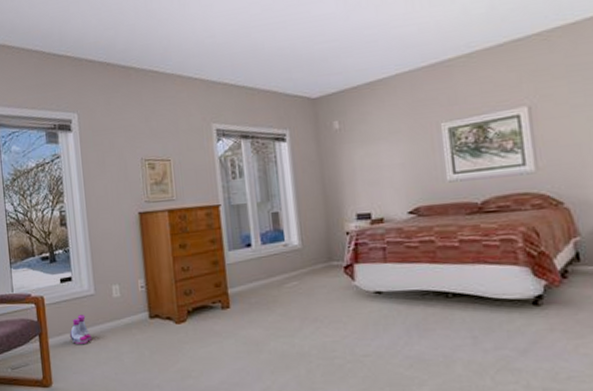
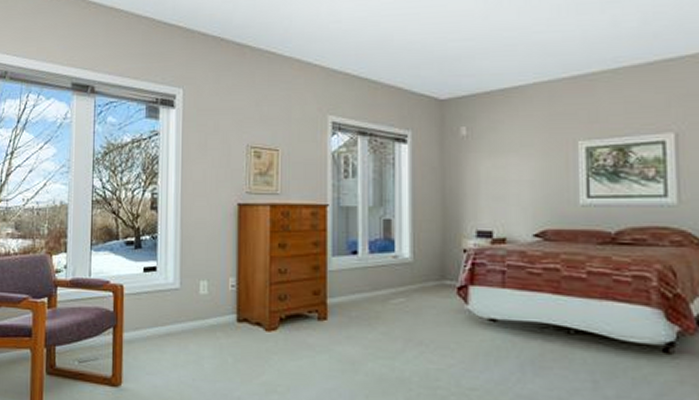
boots: present [69,315,92,345] -> none [147,310,171,344]

